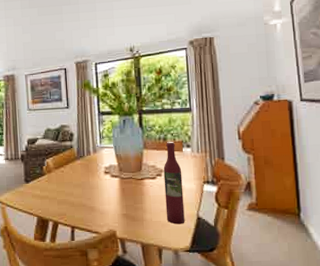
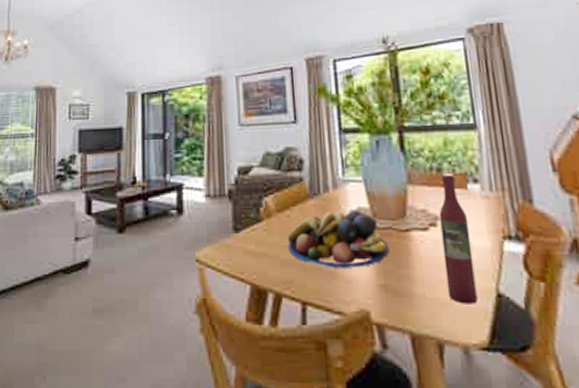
fruit bowl: none [62,166,130,204] -> present [288,210,390,268]

